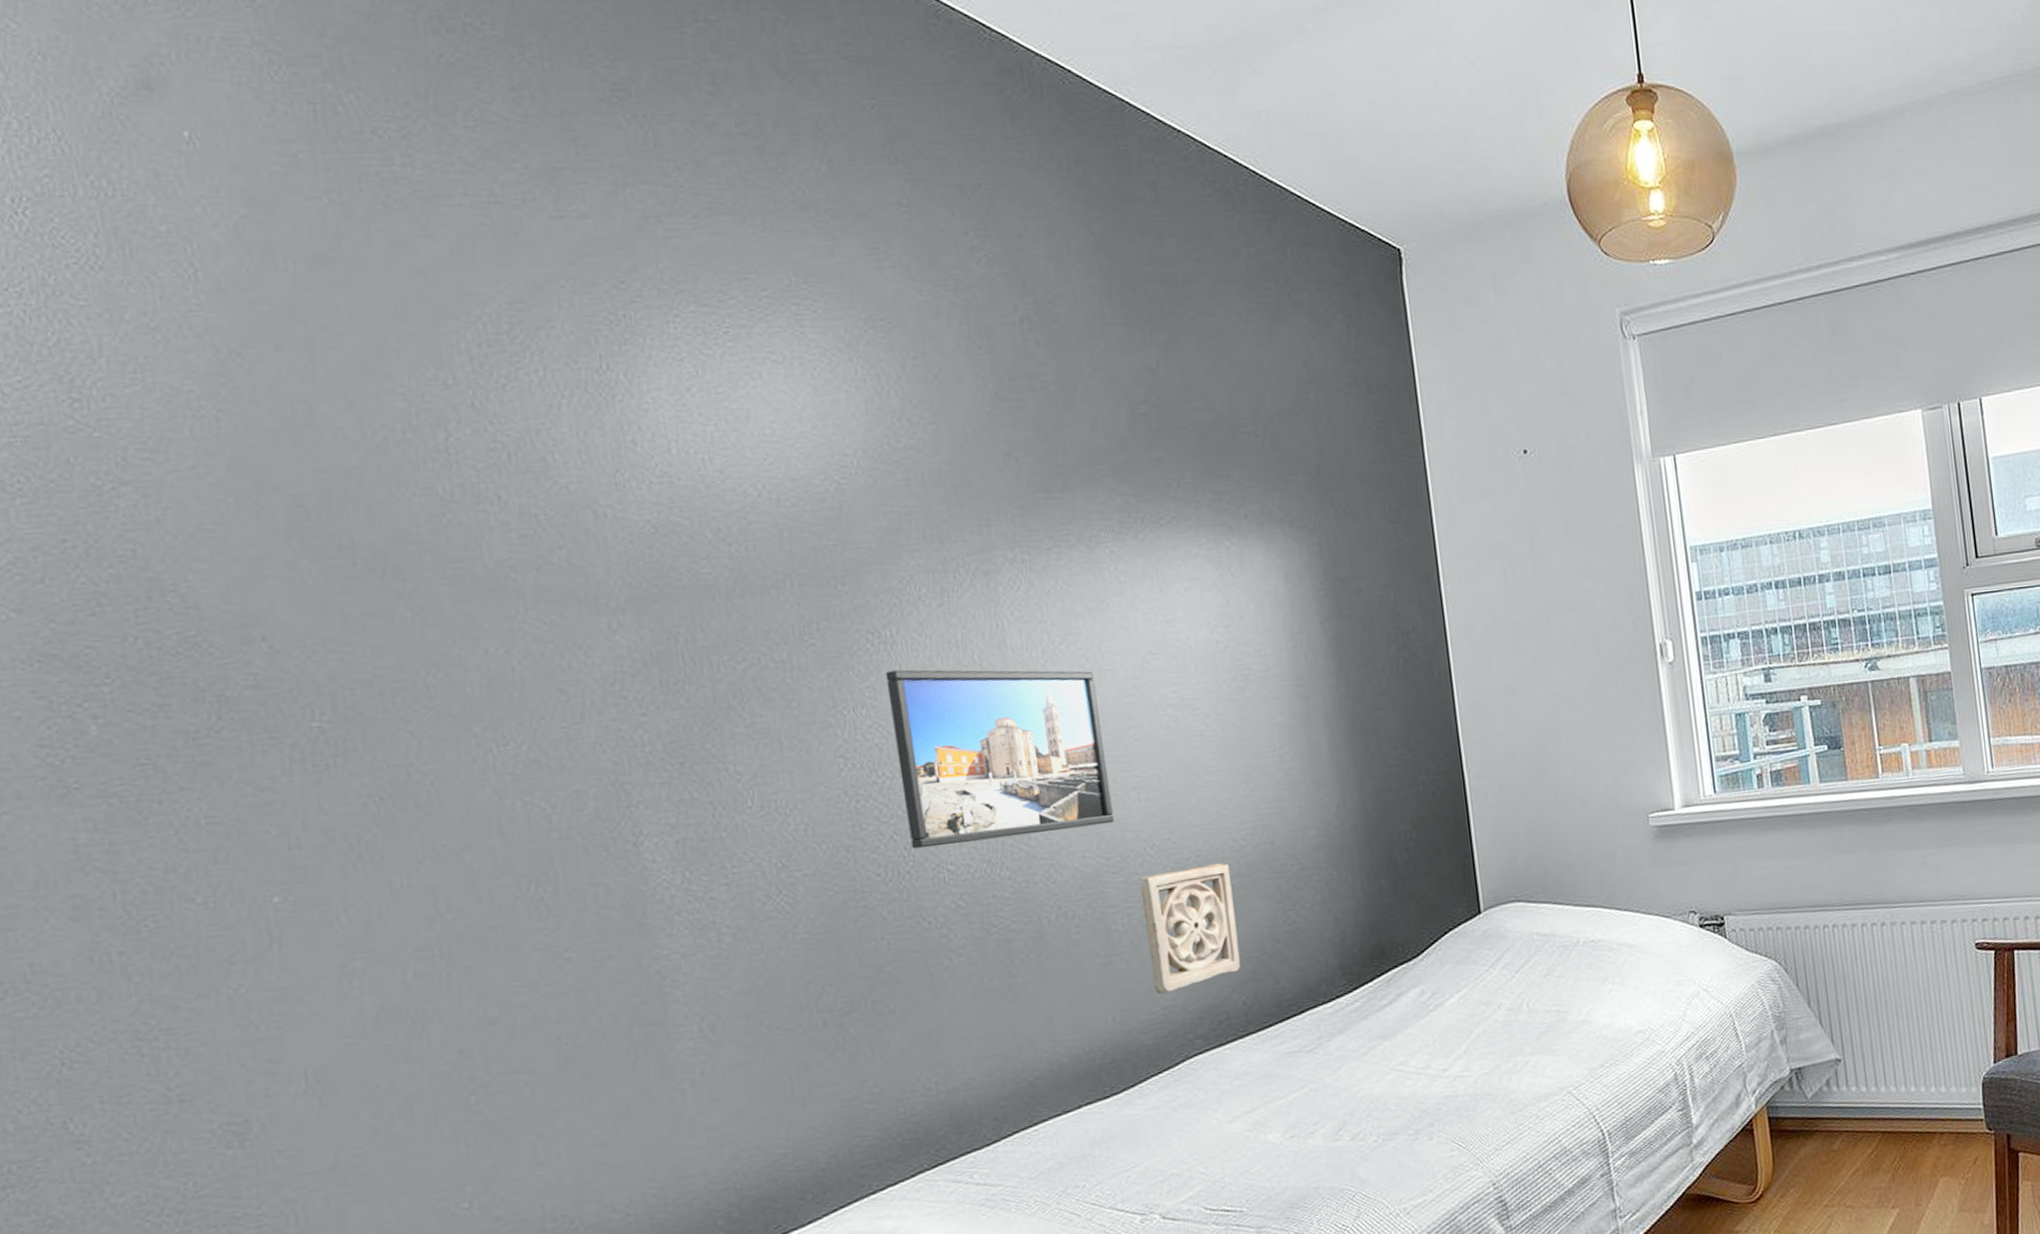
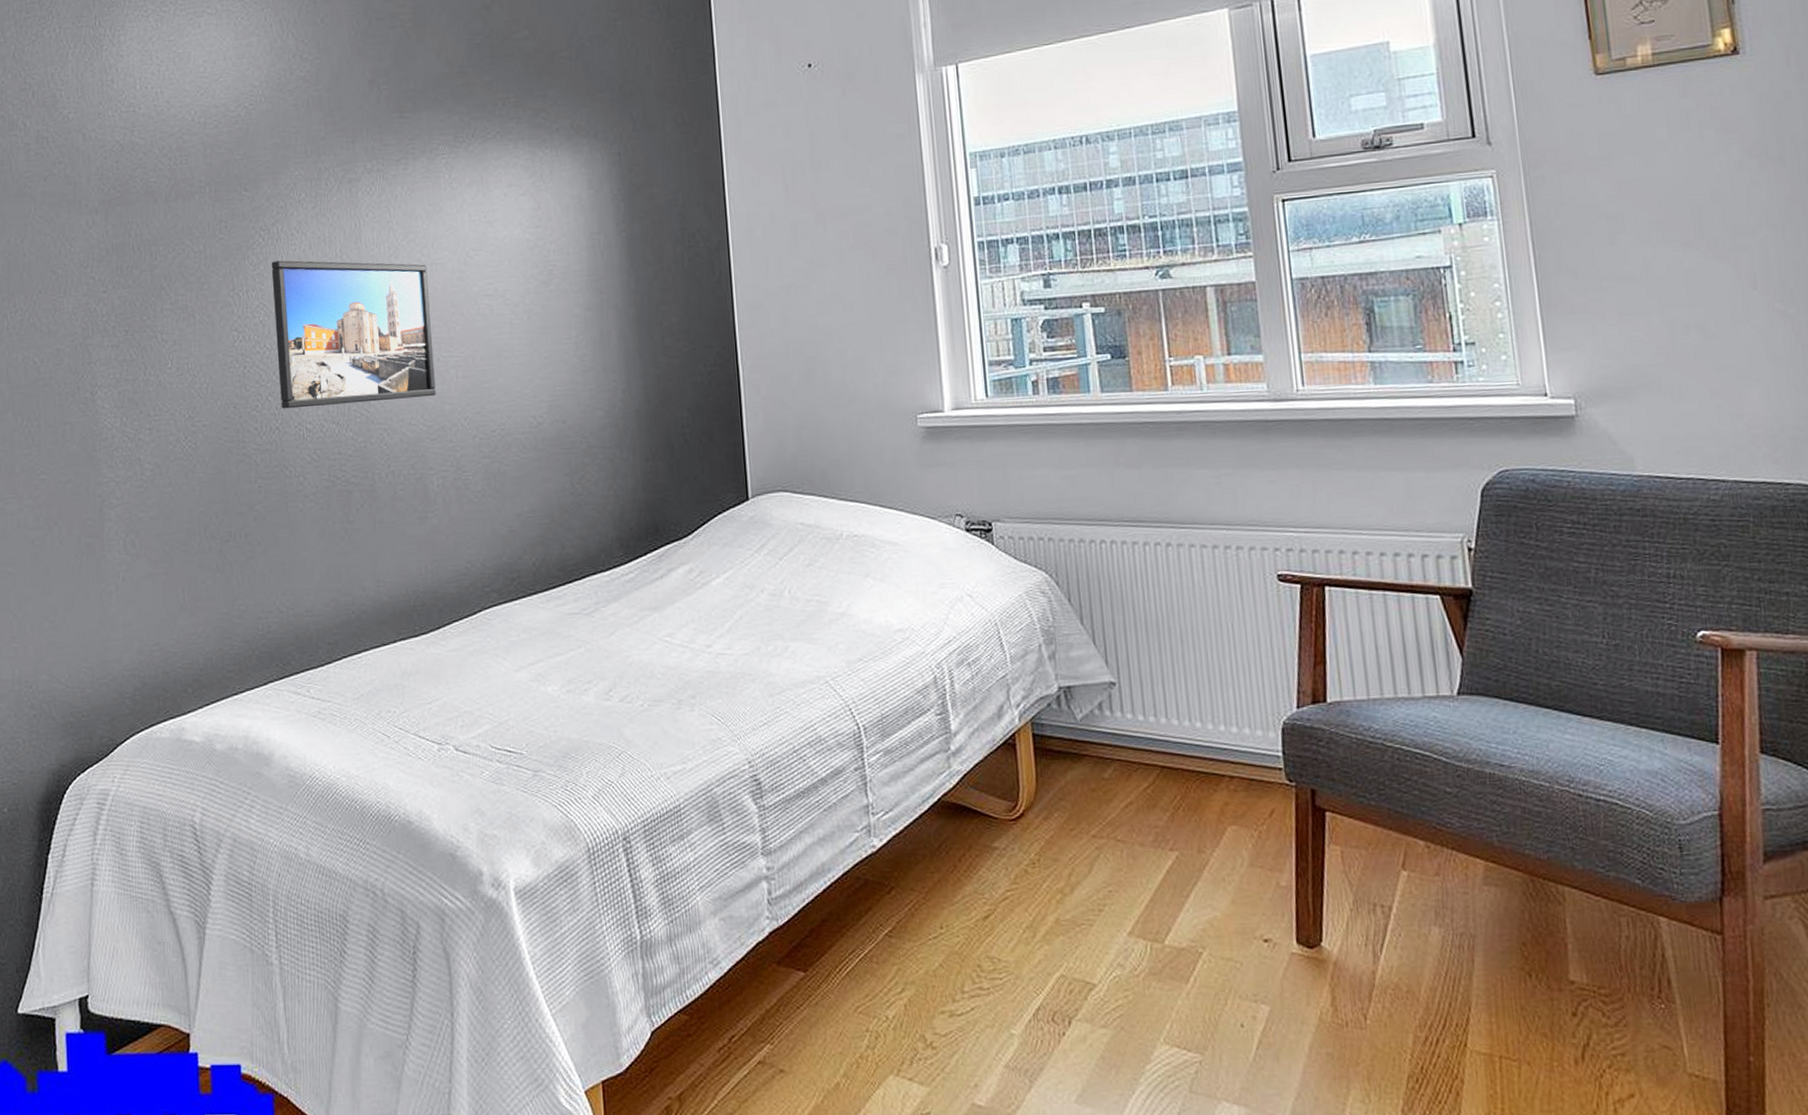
wall ornament: present [1139,863,1241,994] -> none [453,437,533,549]

